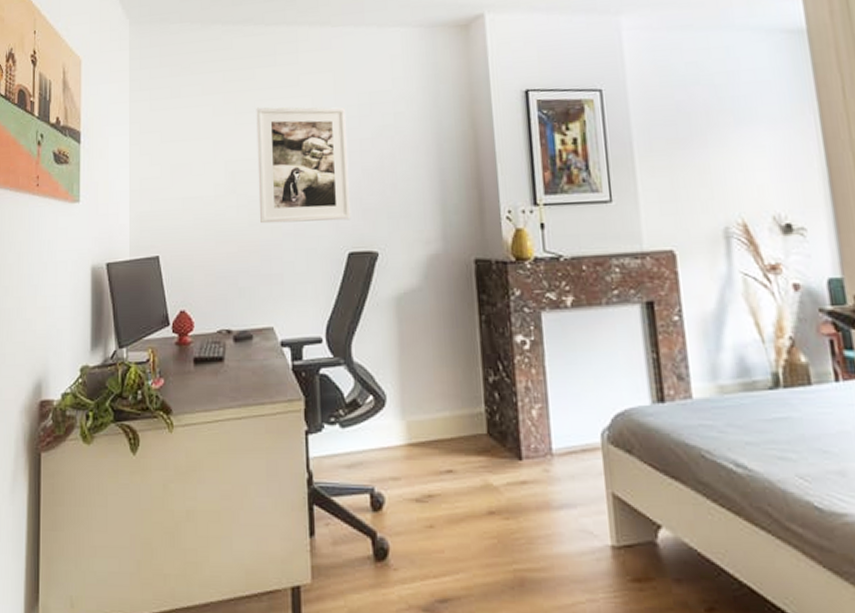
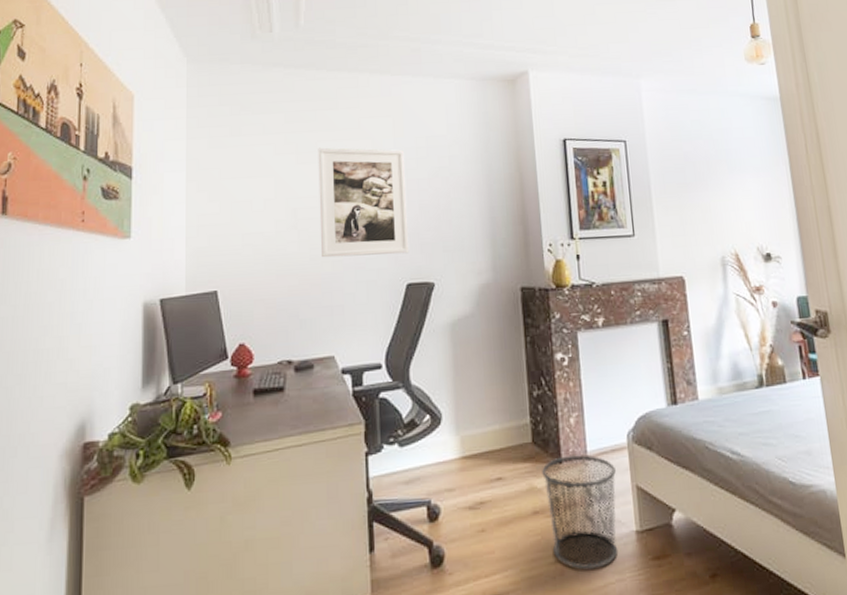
waste bin: none [498,452,590,584] -> present [542,455,619,570]

